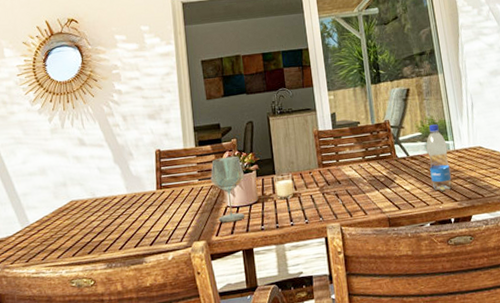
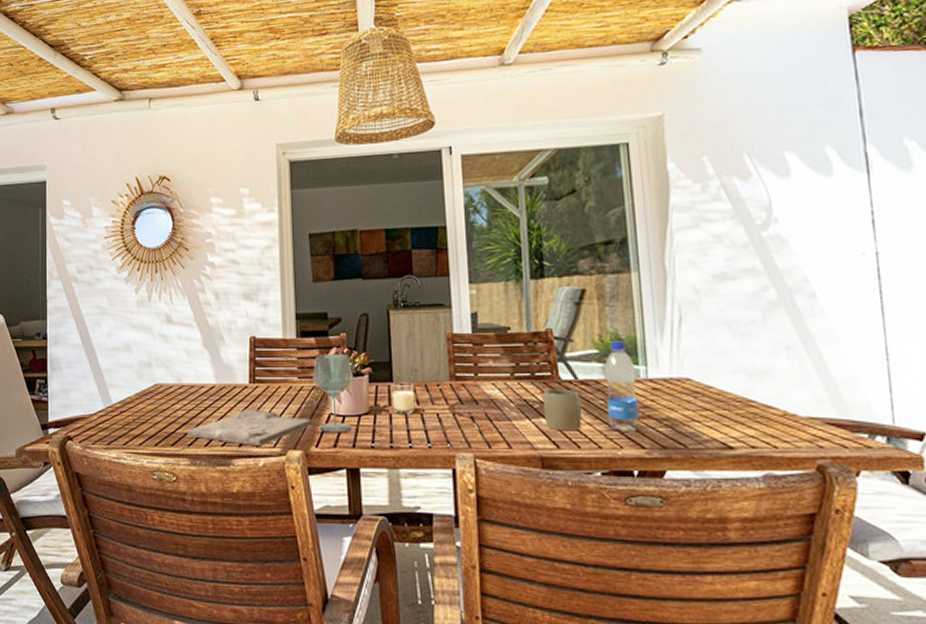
napkin: none [103,211,213,244] -> present [187,408,313,445]
mug: none [386,164,415,197] -> present [542,389,583,431]

